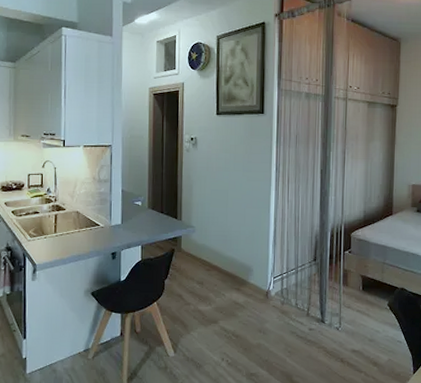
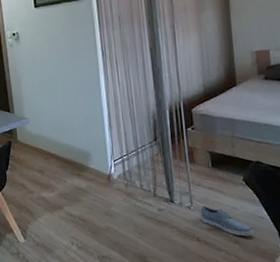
shoe: none [347,328,391,359] -> present [200,206,254,236]

